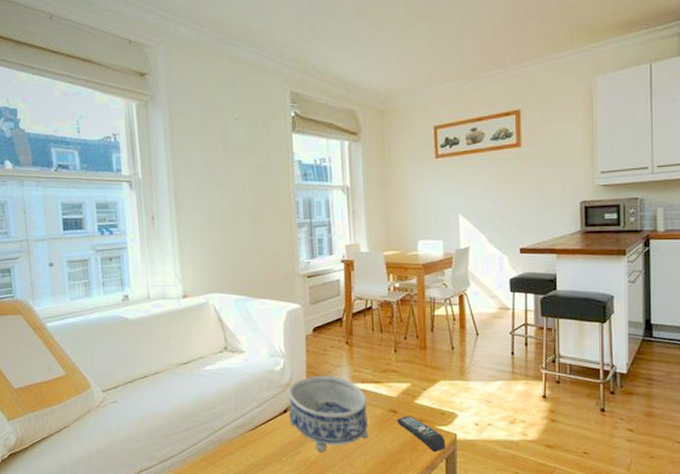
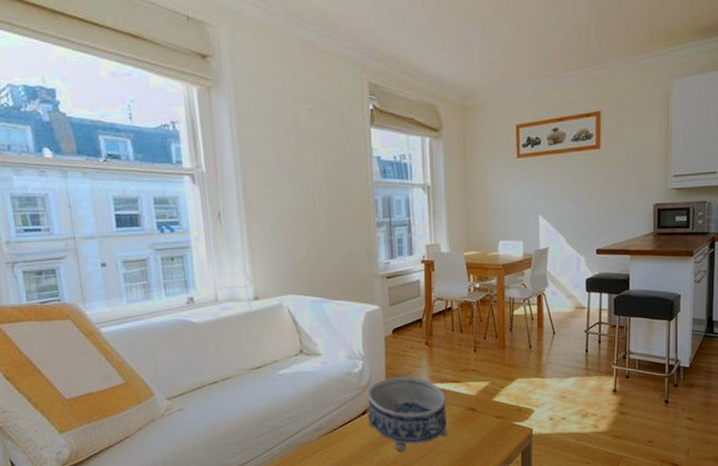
remote control: present [396,415,446,453] -> none [475,413,522,447]

